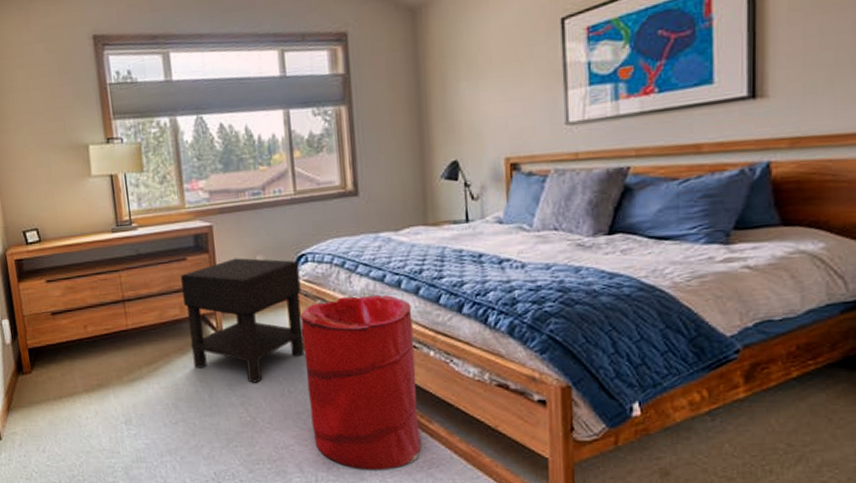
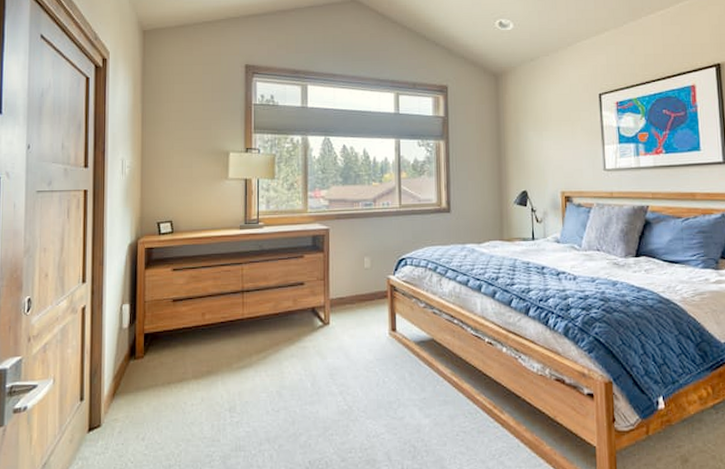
nightstand: present [180,258,305,383] -> none [296,258,400,373]
laundry hamper: present [301,294,421,470] -> none [398,296,494,459]

